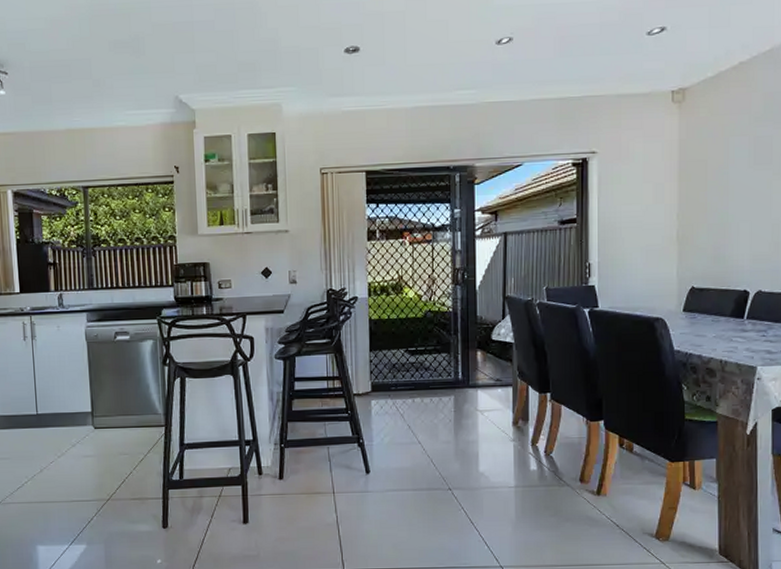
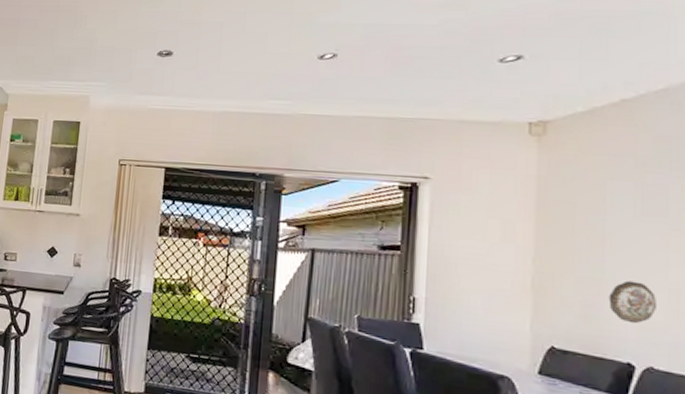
decorative plate: none [731,222,763,258] -> present [608,280,656,324]

